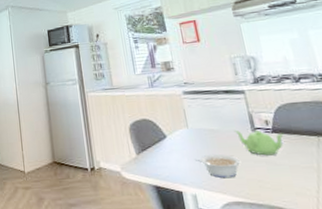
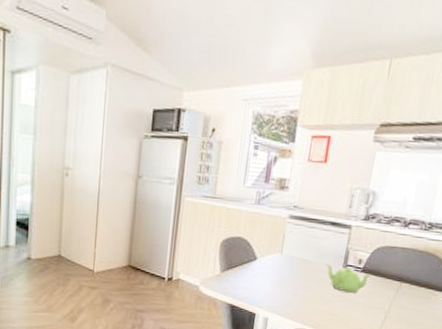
legume: present [195,154,241,179] -> none [278,283,322,308]

